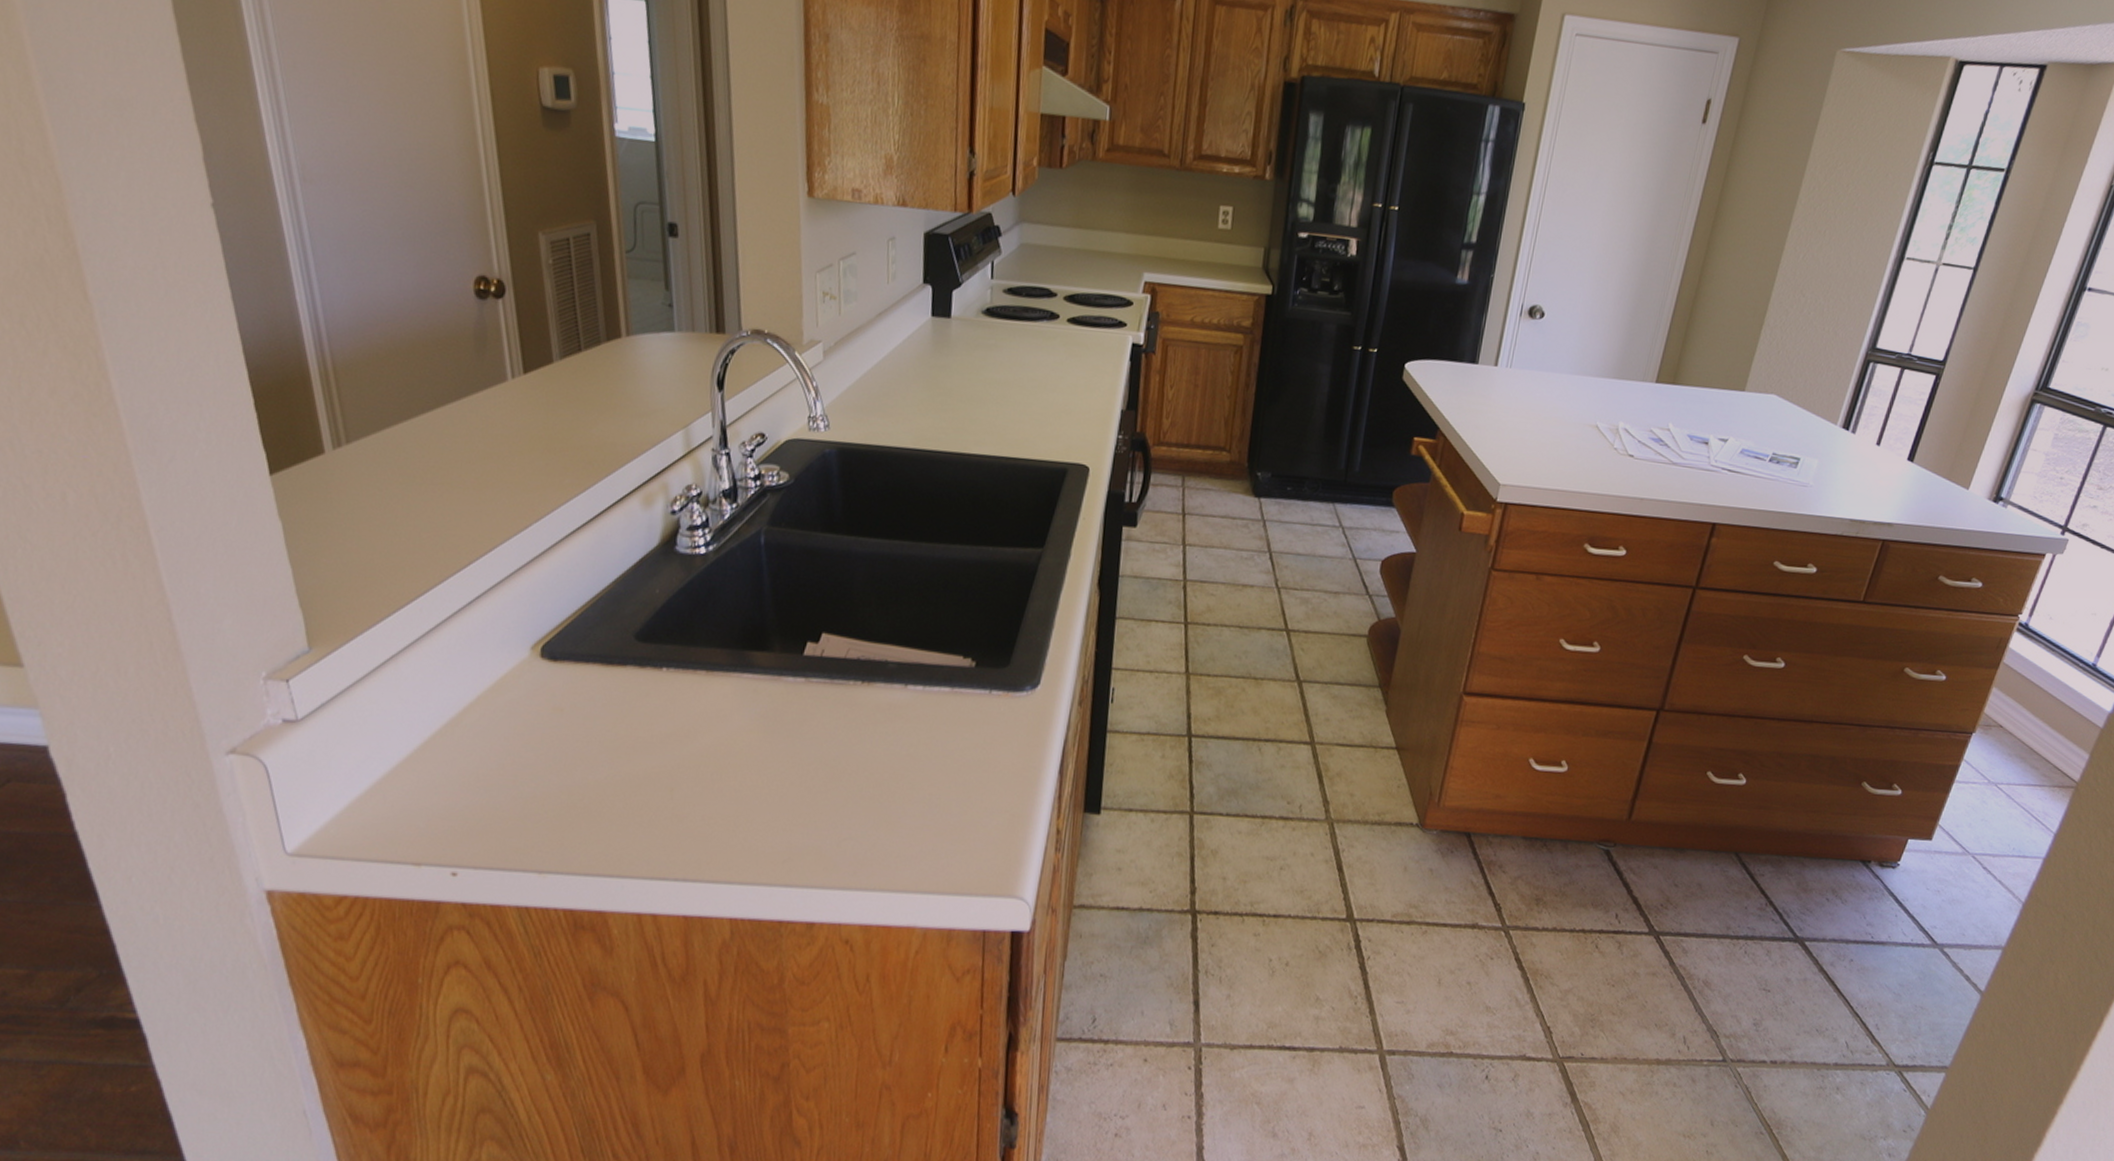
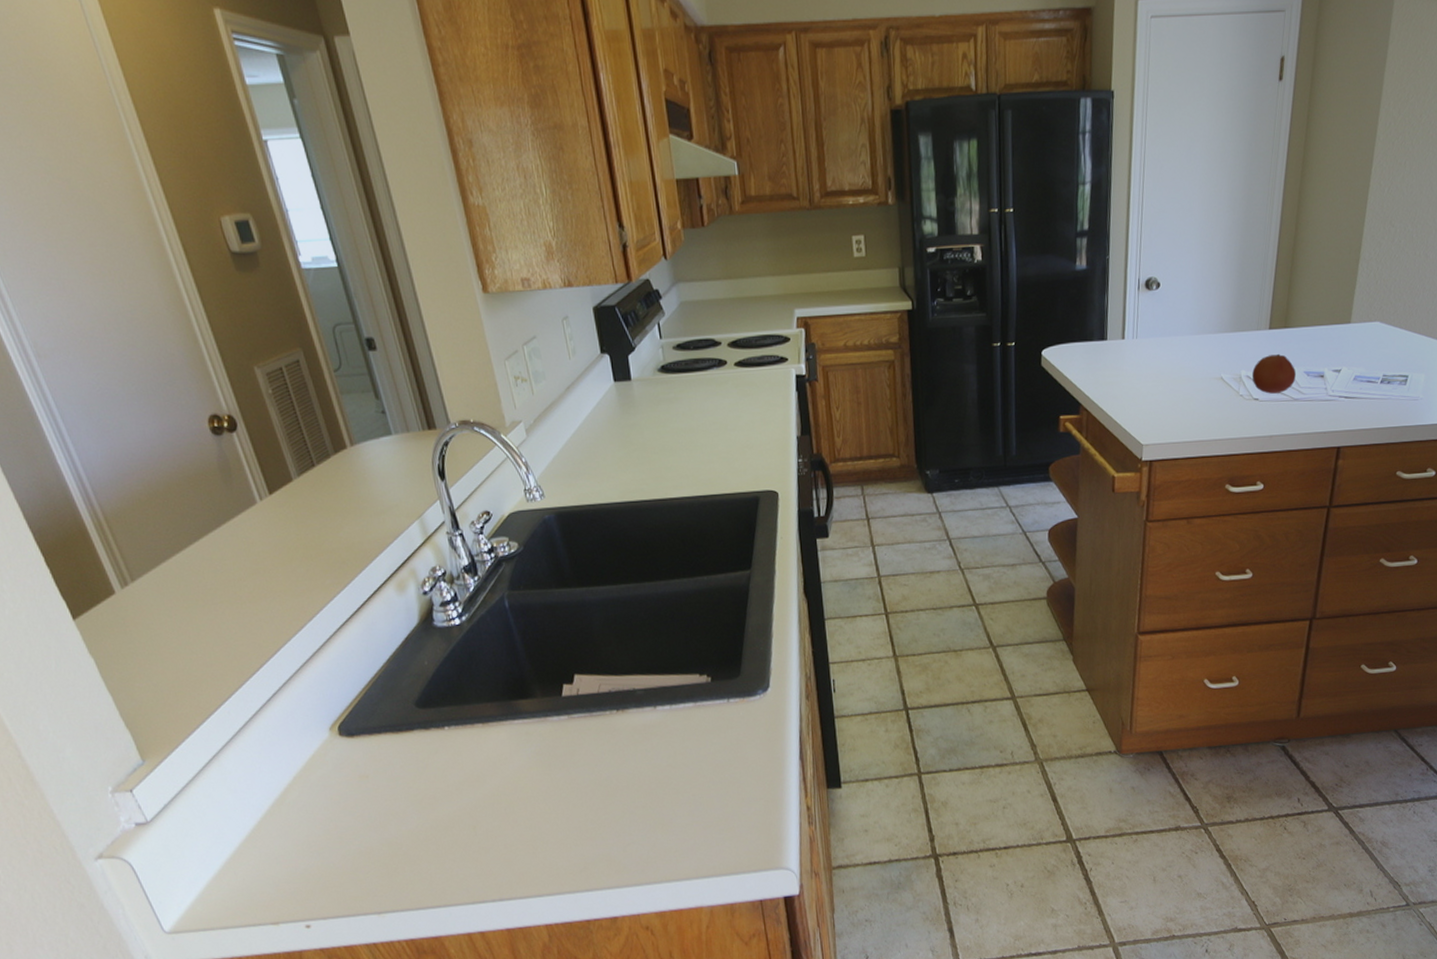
fruit: none [1629,410,1679,454] -> present [1251,353,1297,394]

